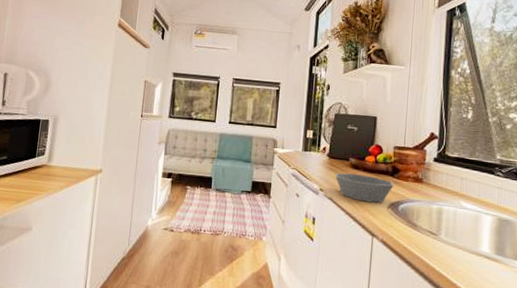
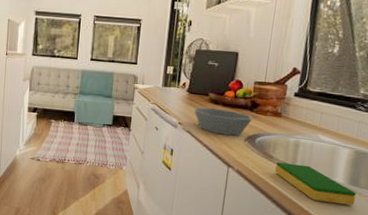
dish sponge: none [420,231,503,277] -> present [275,162,357,206]

